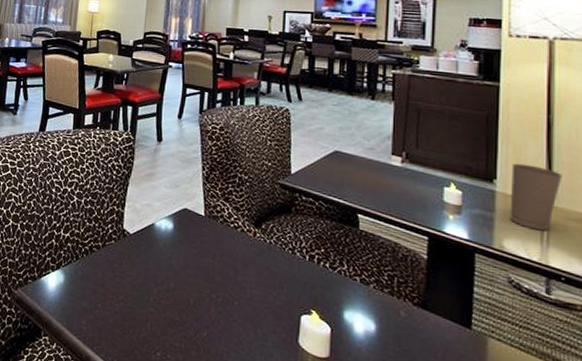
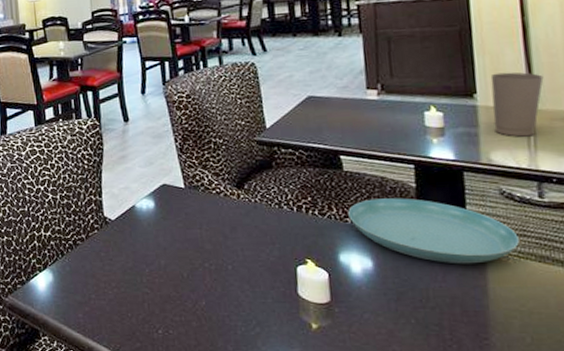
saucer: none [358,262,522,349] -> present [348,198,519,264]

